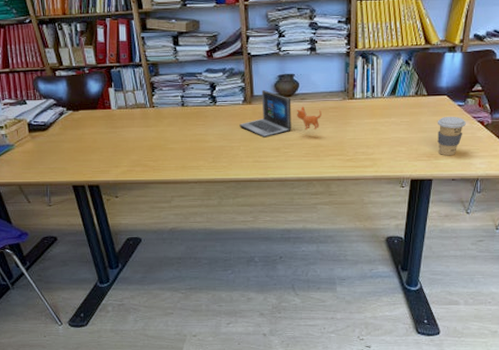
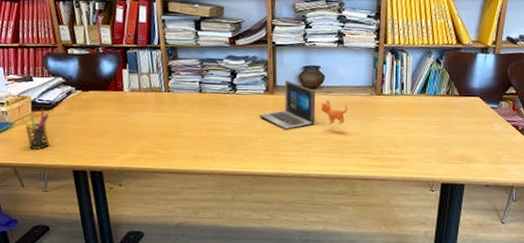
pen holder: none [18,129,49,169] -> present [19,108,50,151]
coffee cup: present [437,116,466,156] -> none [469,118,500,161]

